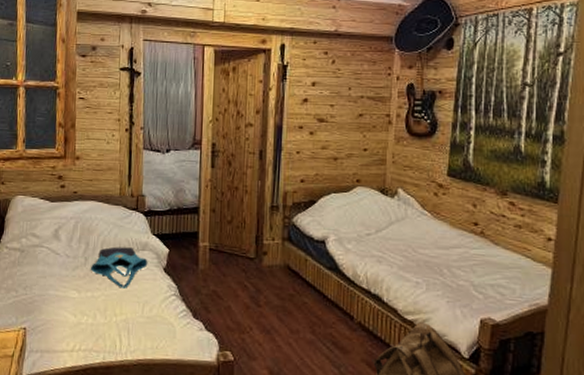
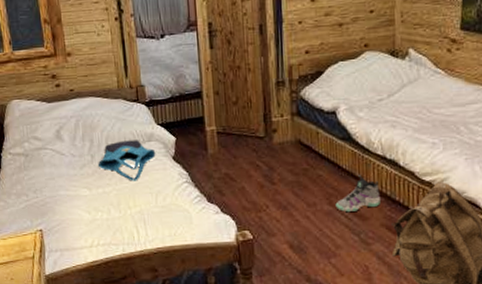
sneaker: none [318,305,363,344] -> present [335,174,380,213]

